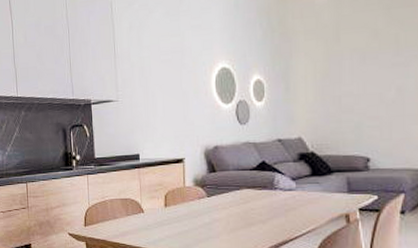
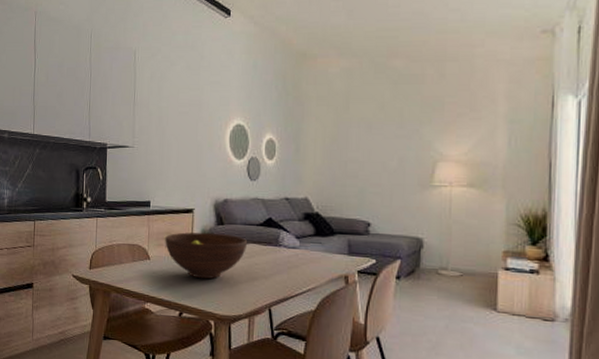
fruit bowl: none [157,181,241,228] -> present [165,232,247,279]

